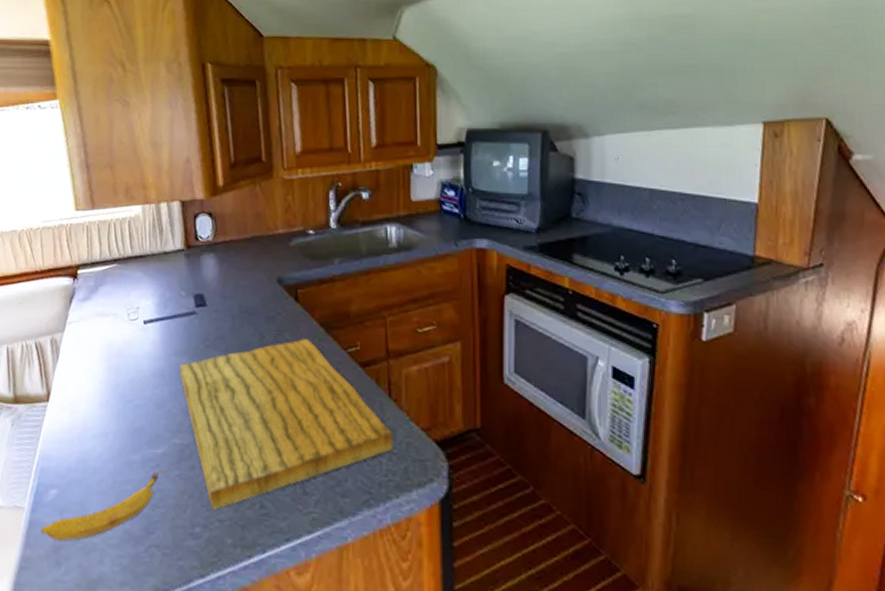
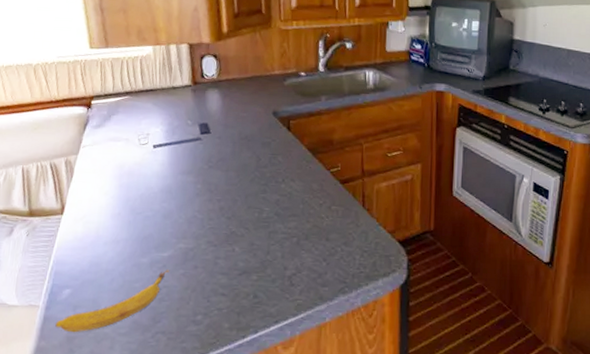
cutting board: present [179,339,394,511] -> none [185,161,366,302]

